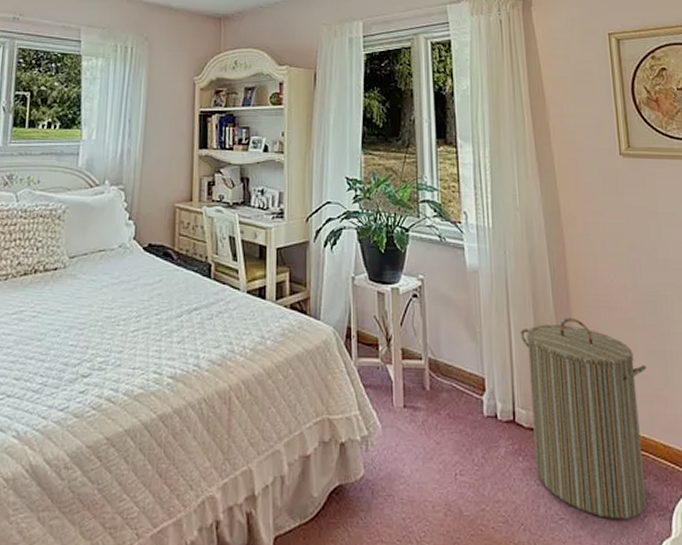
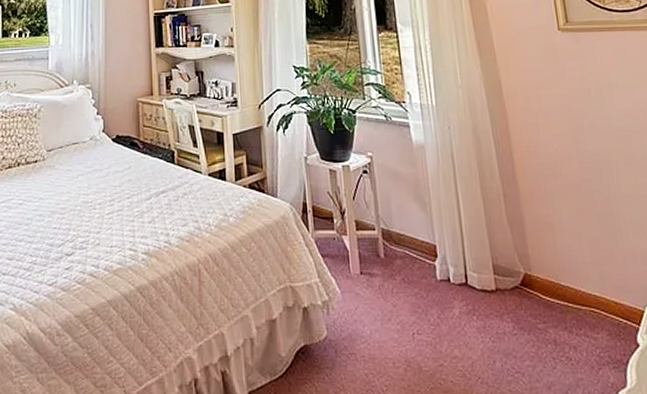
laundry hamper: present [520,317,647,520] -> none [468,186,601,373]

